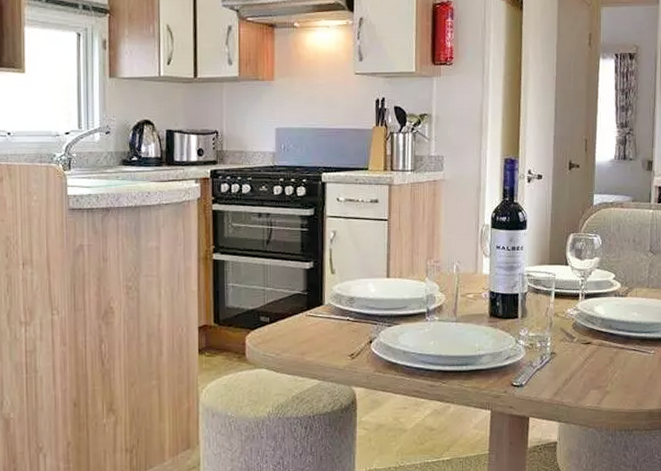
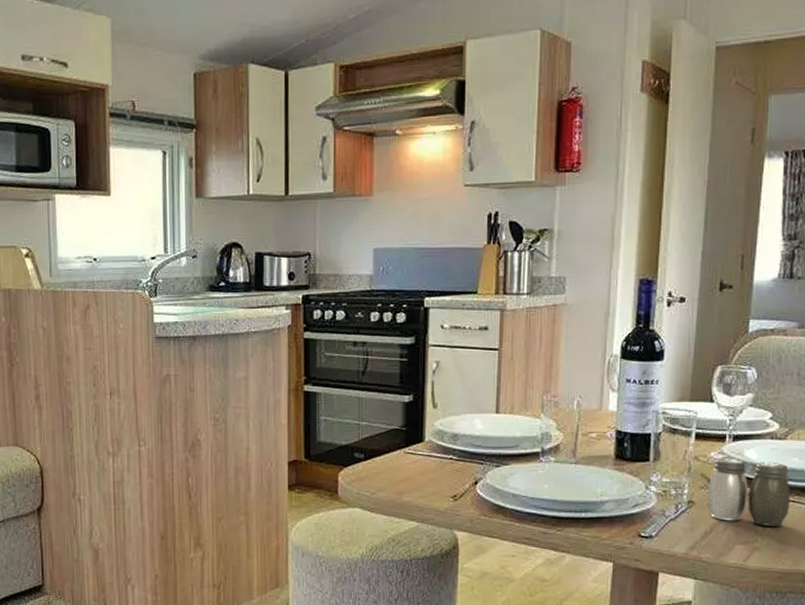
salt and pepper shaker: none [566,314,632,372] -> present [707,458,790,526]

